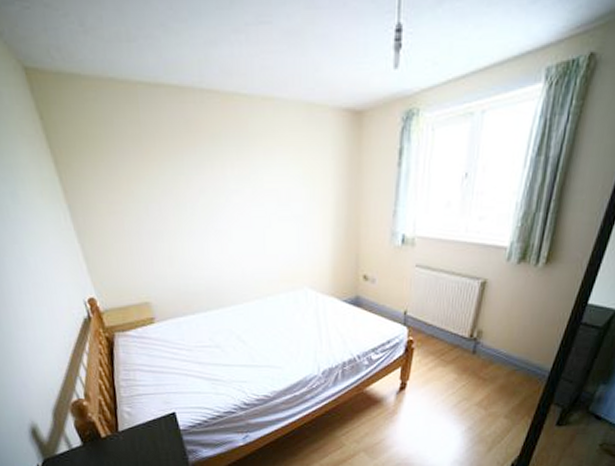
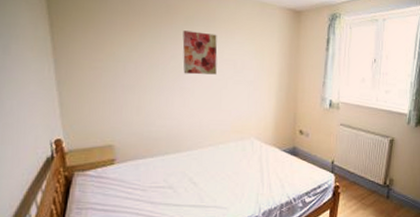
wall art: none [210,154,257,213] -> present [182,30,218,75]

